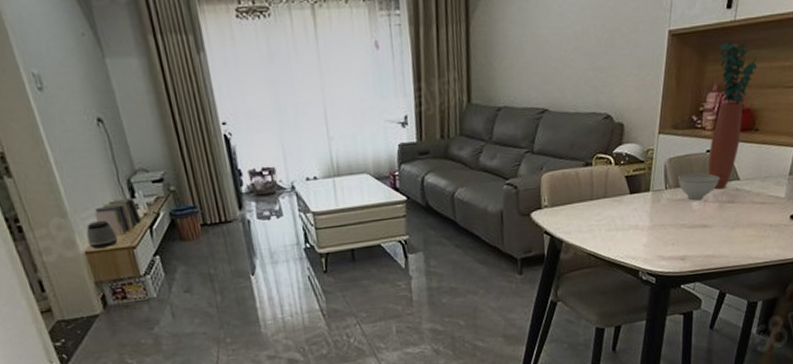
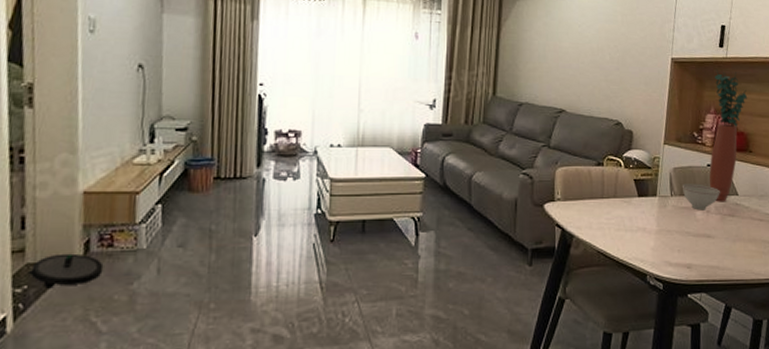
robot vacuum: none [61,307,125,340] -> present [28,253,104,289]
speaker: present [86,221,118,249] -> none [90,162,123,190]
books: present [94,198,142,237] -> none [106,143,154,180]

